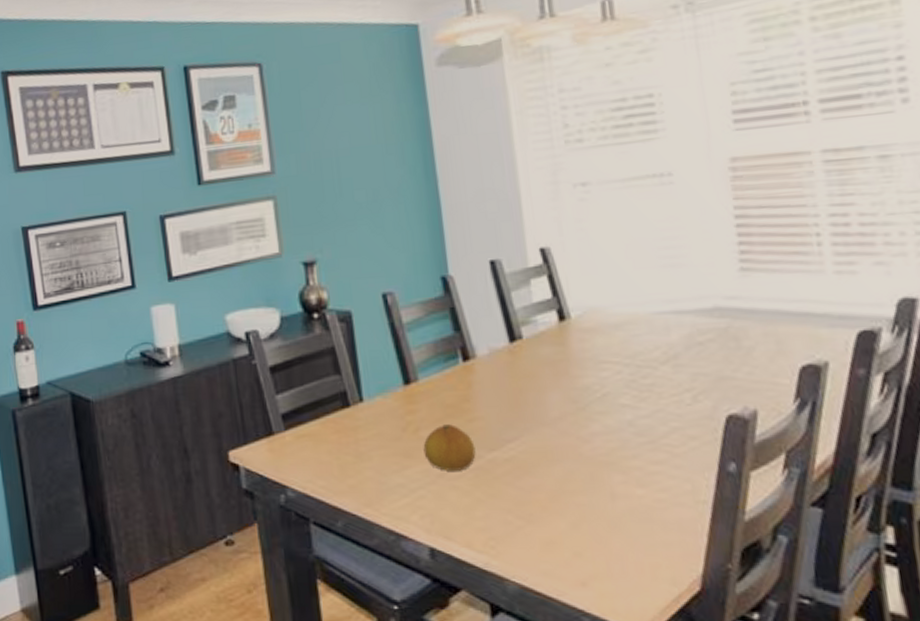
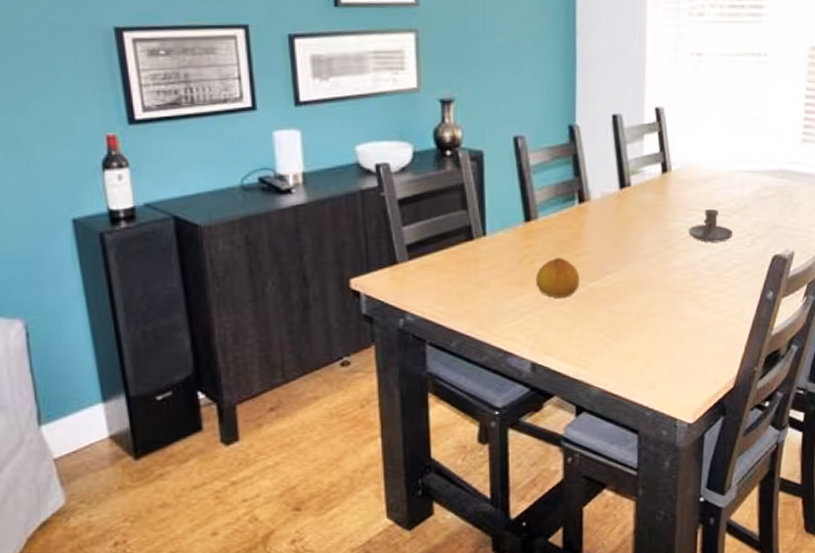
candle holder: none [603,359,666,402] -> present [688,208,734,243]

